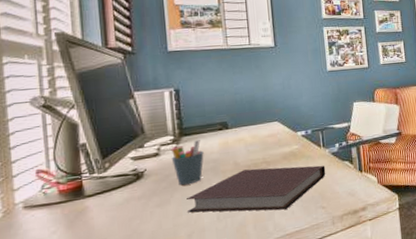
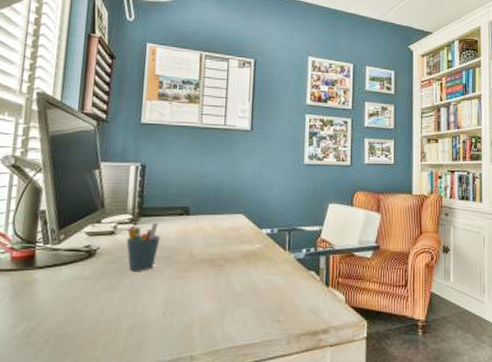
notebook: present [187,165,326,213] -> none [134,264,288,317]

